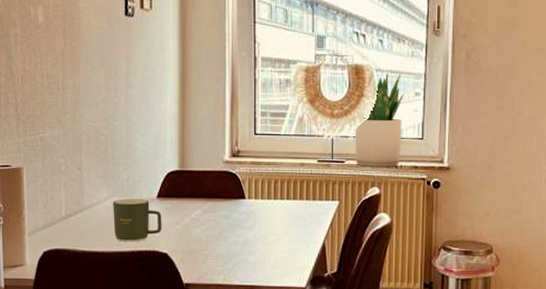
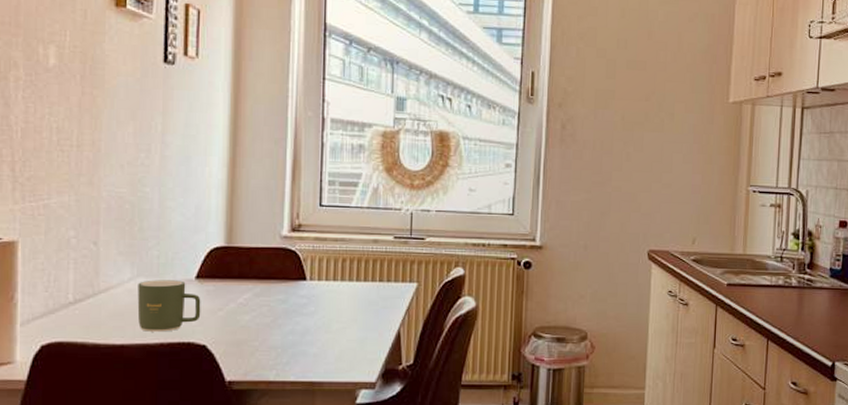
planter: present [355,73,405,167] -> none [437,142,494,245]

